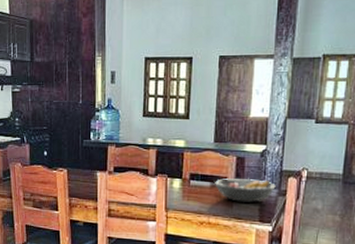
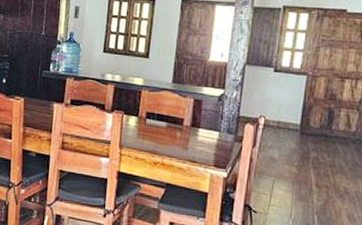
fruit bowl: present [215,178,276,203] -> none [171,120,232,147]

